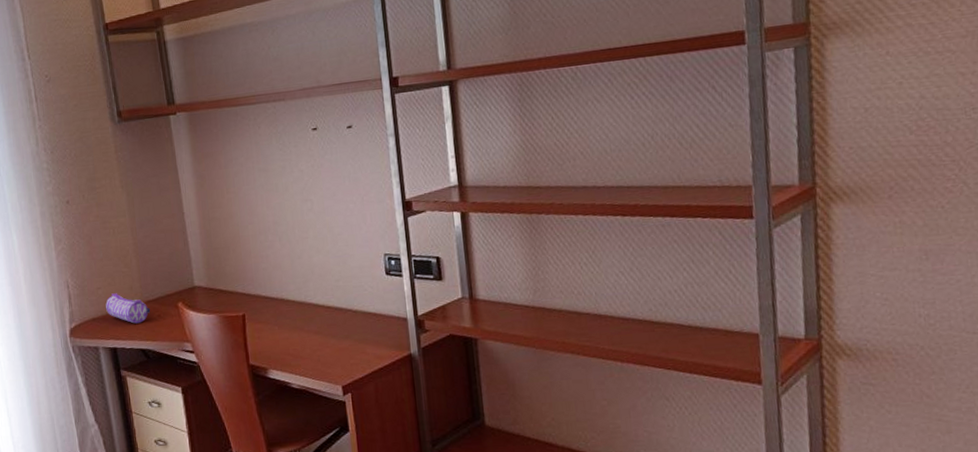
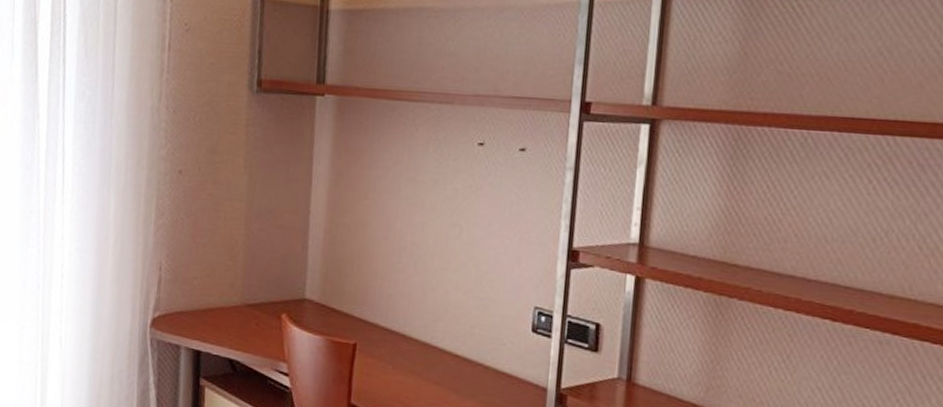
pencil case: present [106,293,151,324] -> none [198,287,249,329]

